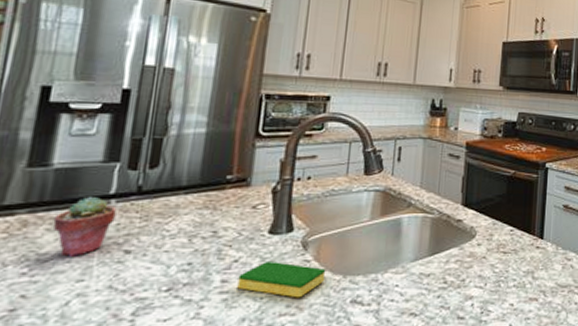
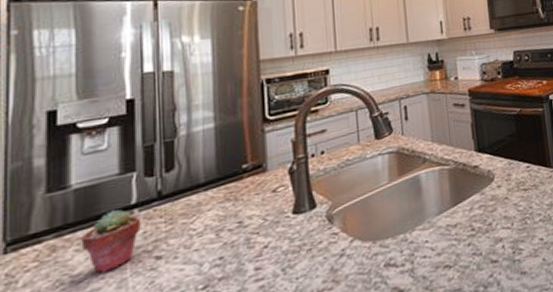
dish sponge: present [237,260,326,298] -> none [271,238,356,274]

